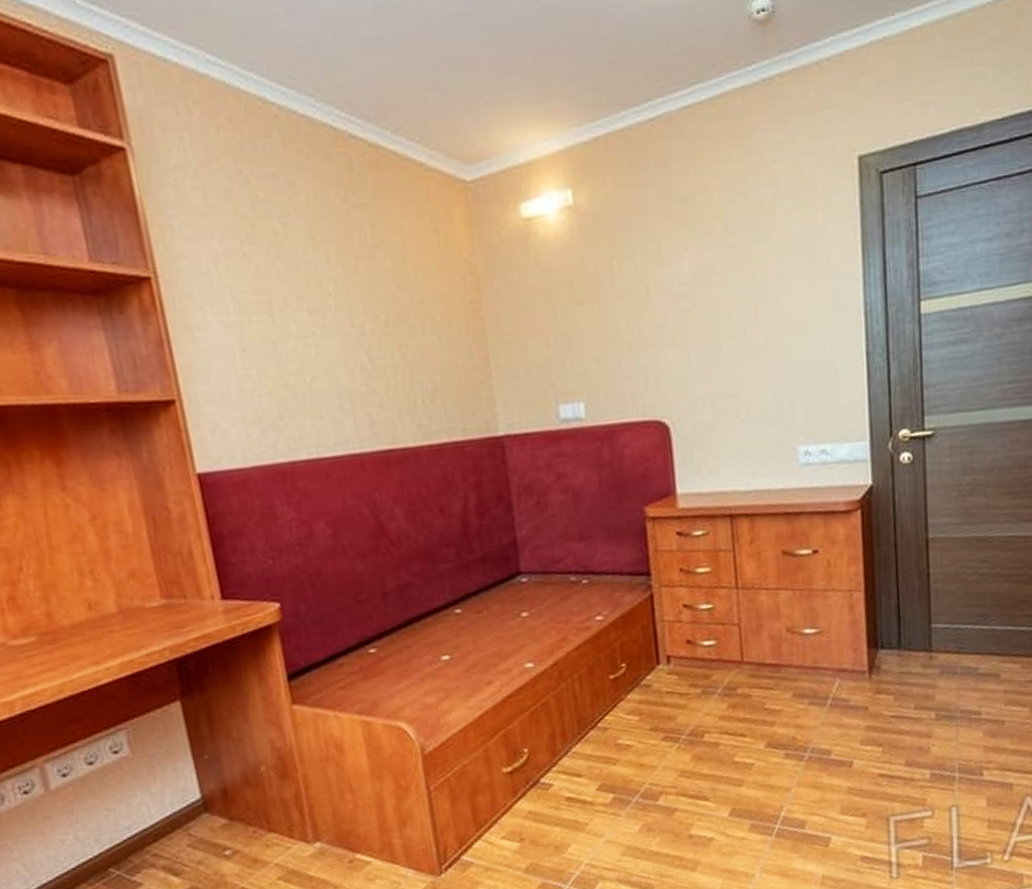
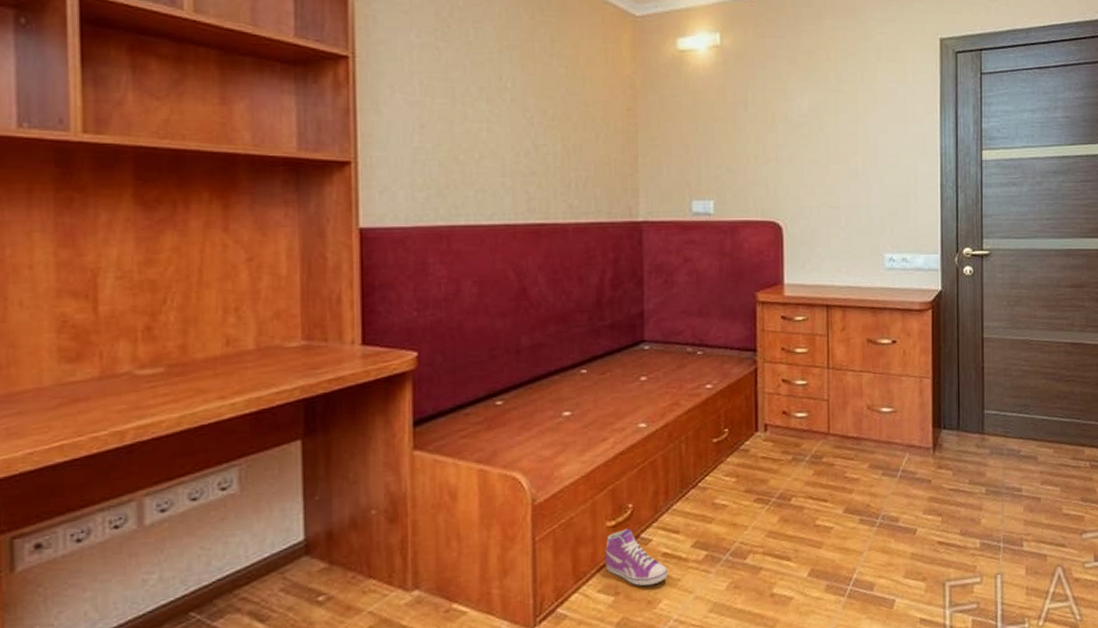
sneaker: none [504,774,575,832] -> present [605,529,668,586]

